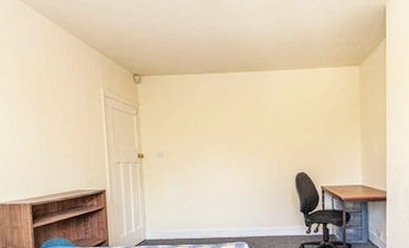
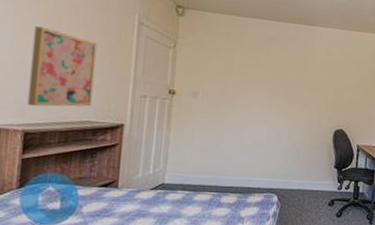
wall art: none [25,113,78,182] -> present [27,26,98,107]

